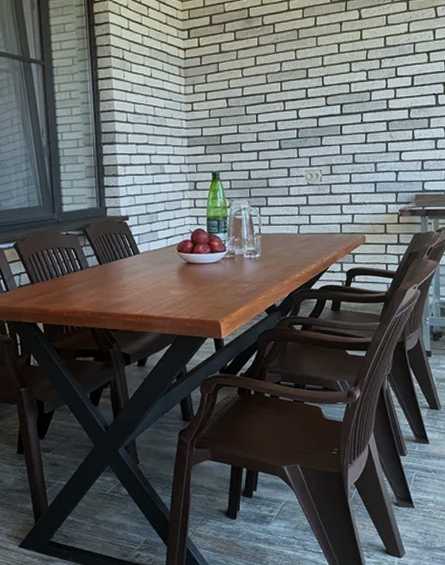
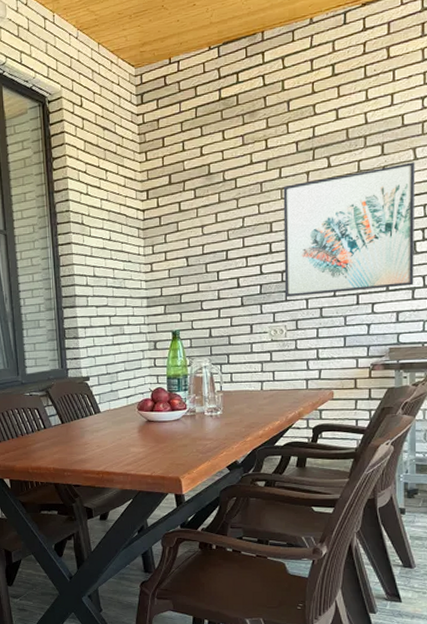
wall art: none [318,19,437,143] -> present [283,162,415,298]

